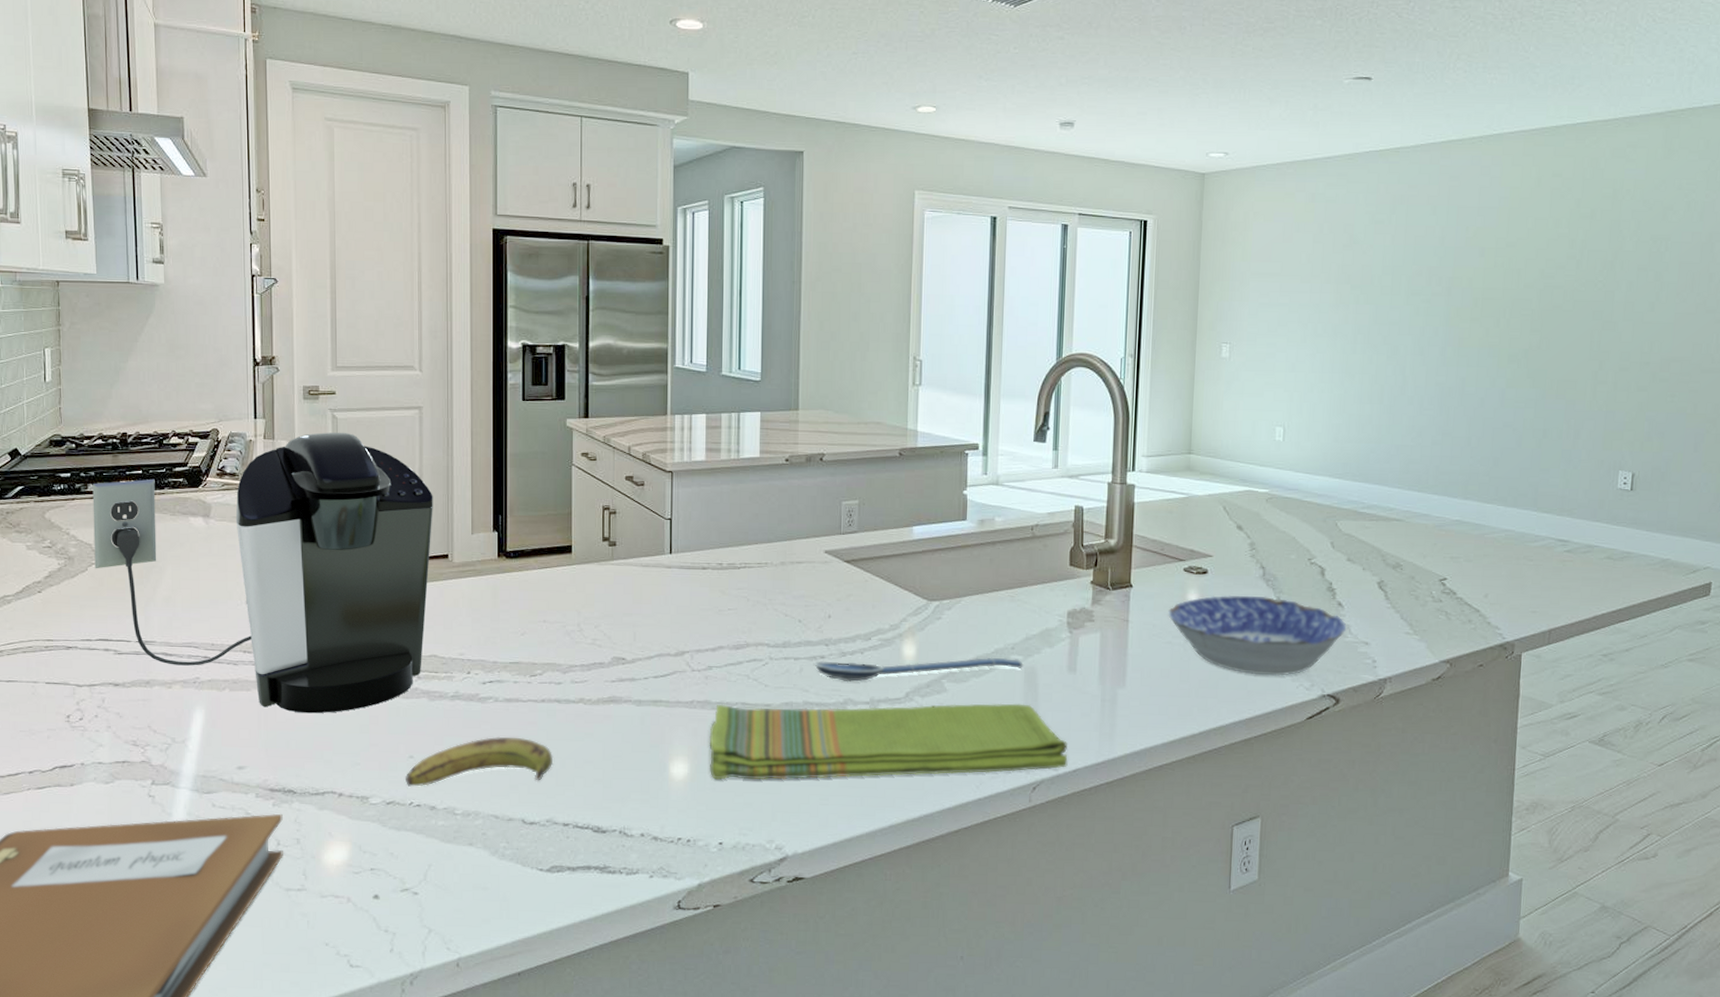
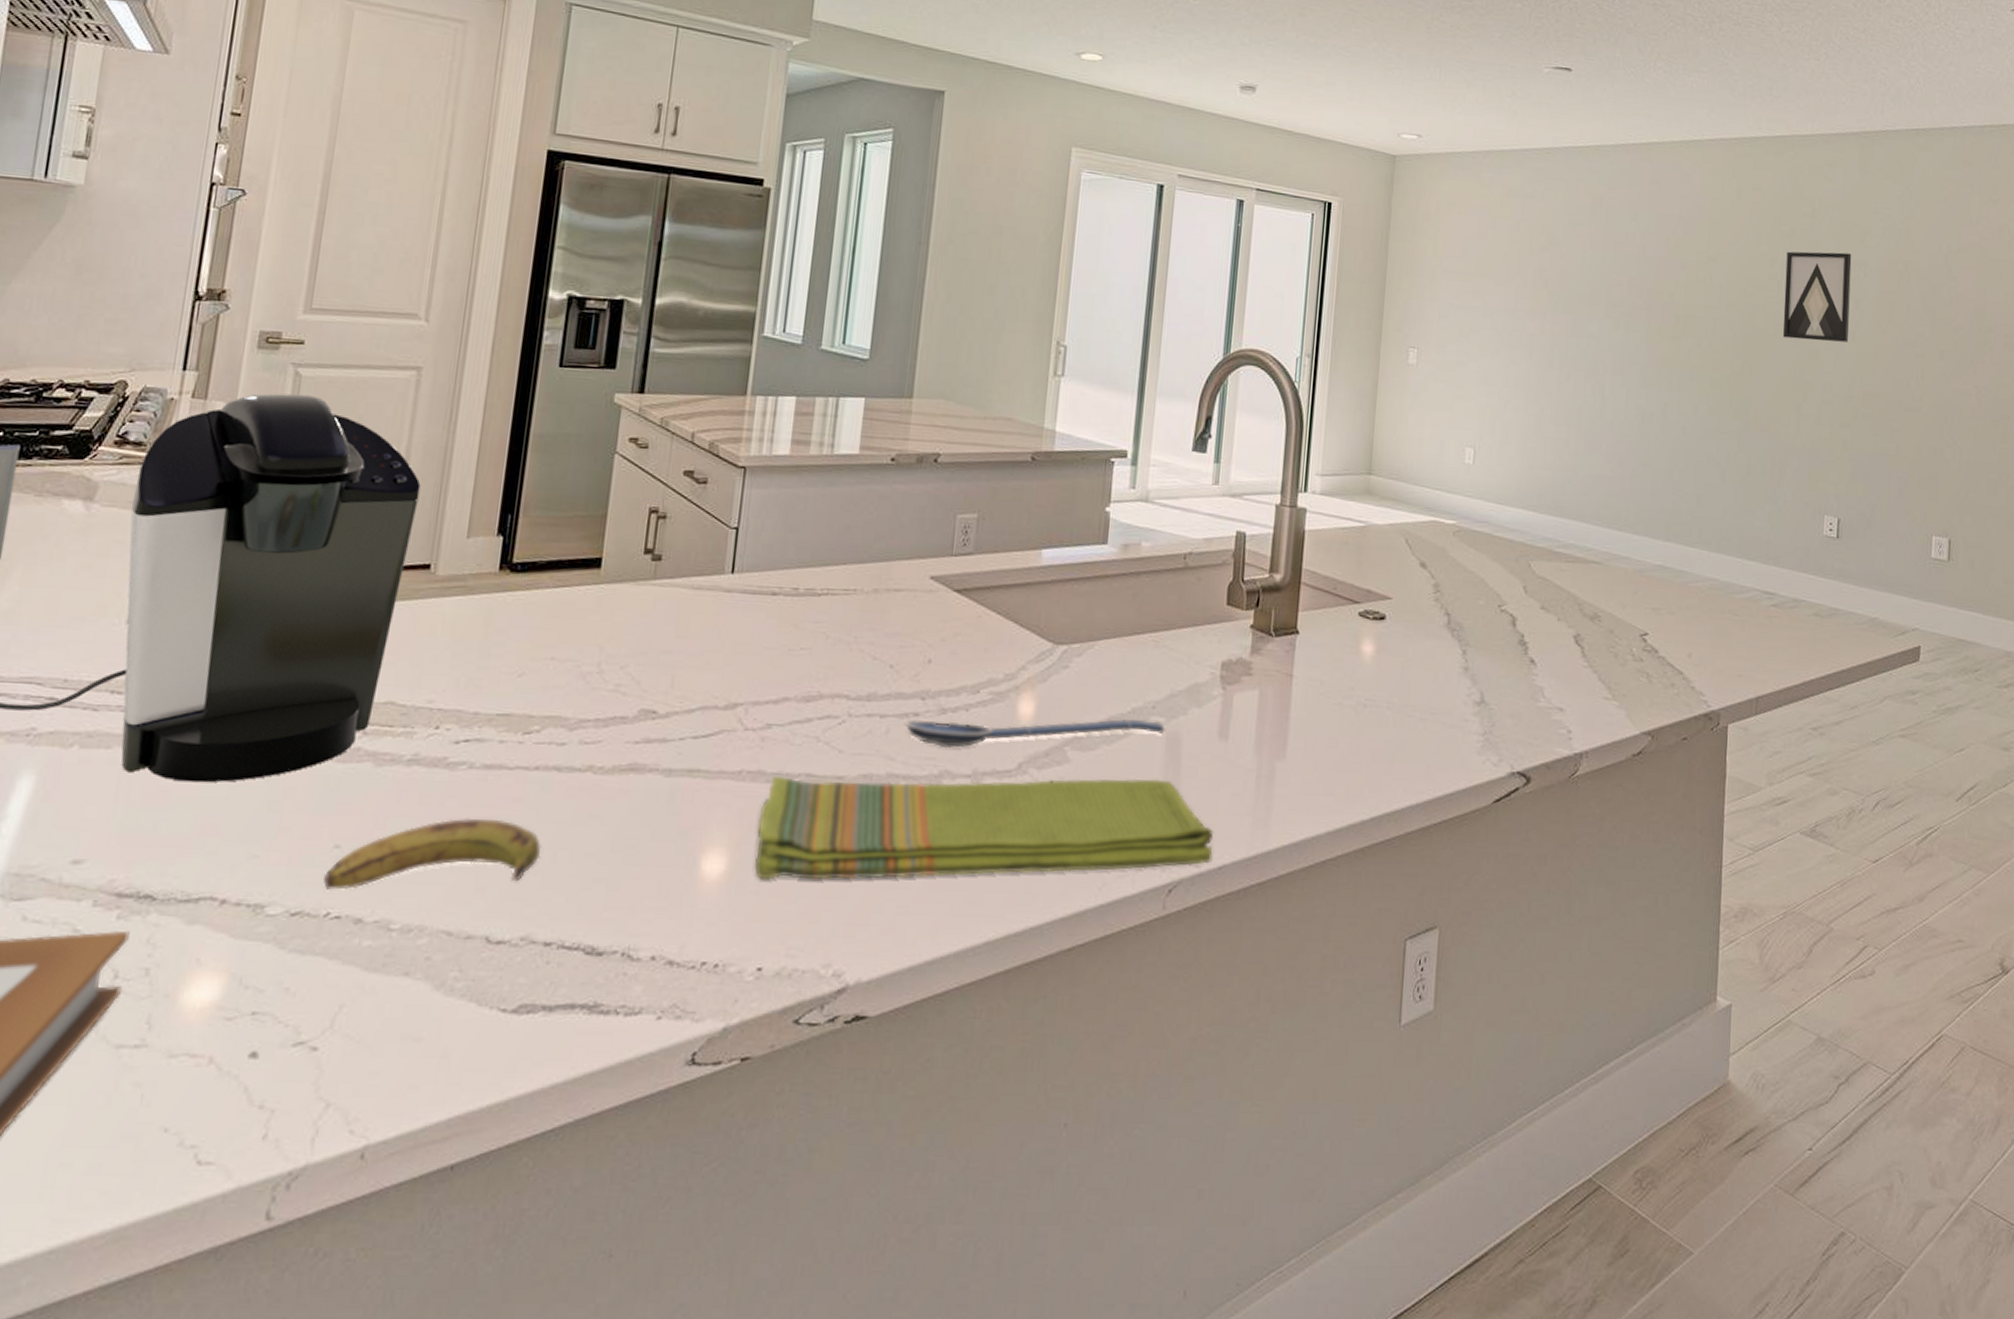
bowl: present [1168,595,1347,676] -> none [1339,646,1540,748]
wall art: none [1581,229,1653,314] -> present [1782,251,1852,342]

